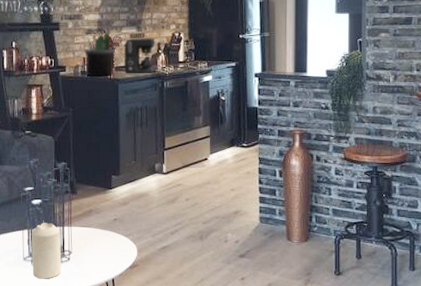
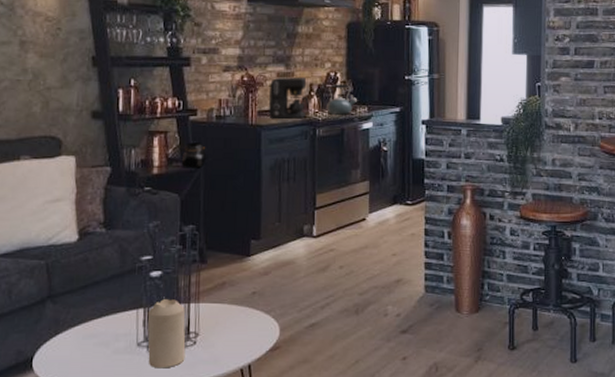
jar: none [53,94,75,116] -> present [180,142,207,169]
planter: present [83,27,115,77] -> none [219,63,258,123]
kettle: none [172,43,199,70] -> present [327,84,358,115]

